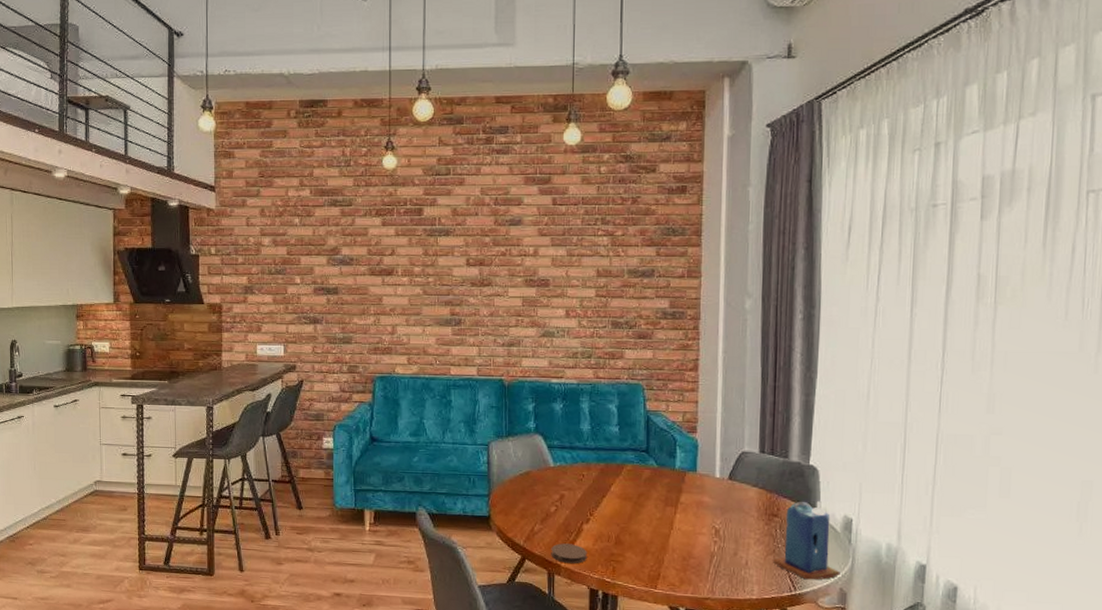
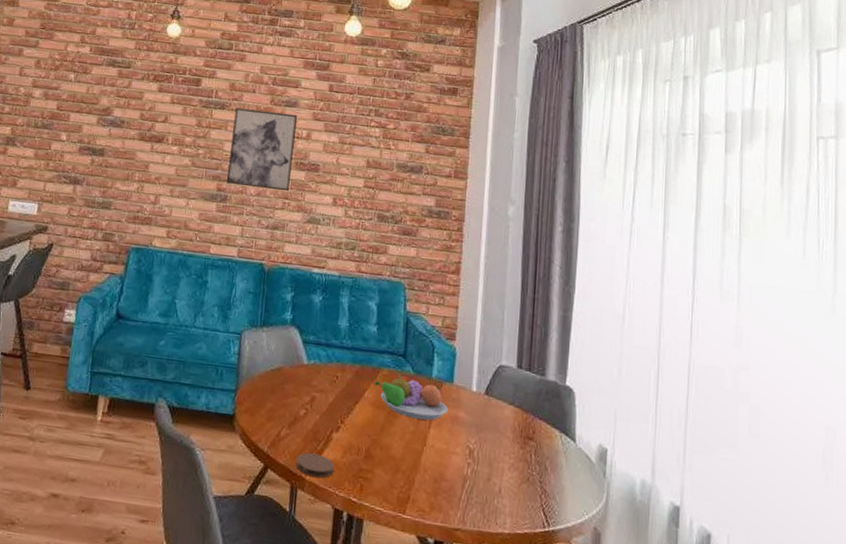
wall art: none [460,232,522,309] -> present [227,107,297,192]
fruit bowl: none [620,467,693,507] -> present [374,373,449,421]
candle: present [773,501,840,580] -> none [527,425,595,516]

